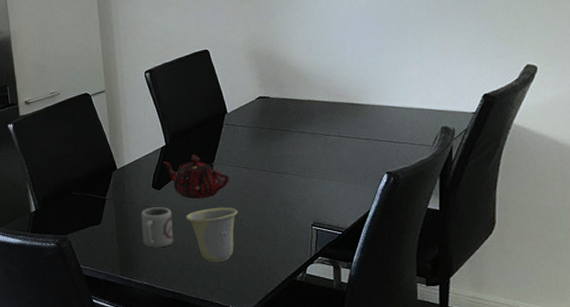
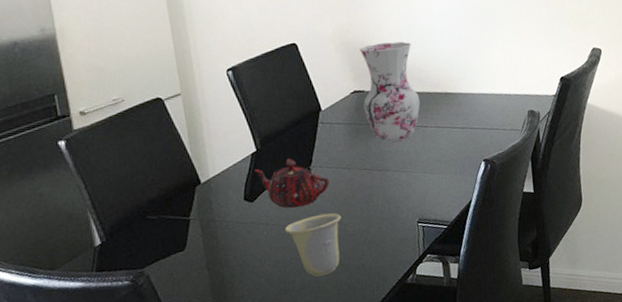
cup: present [141,207,174,248] -> none [233,221,274,270]
vase: none [268,51,325,147] -> present [360,41,421,142]

